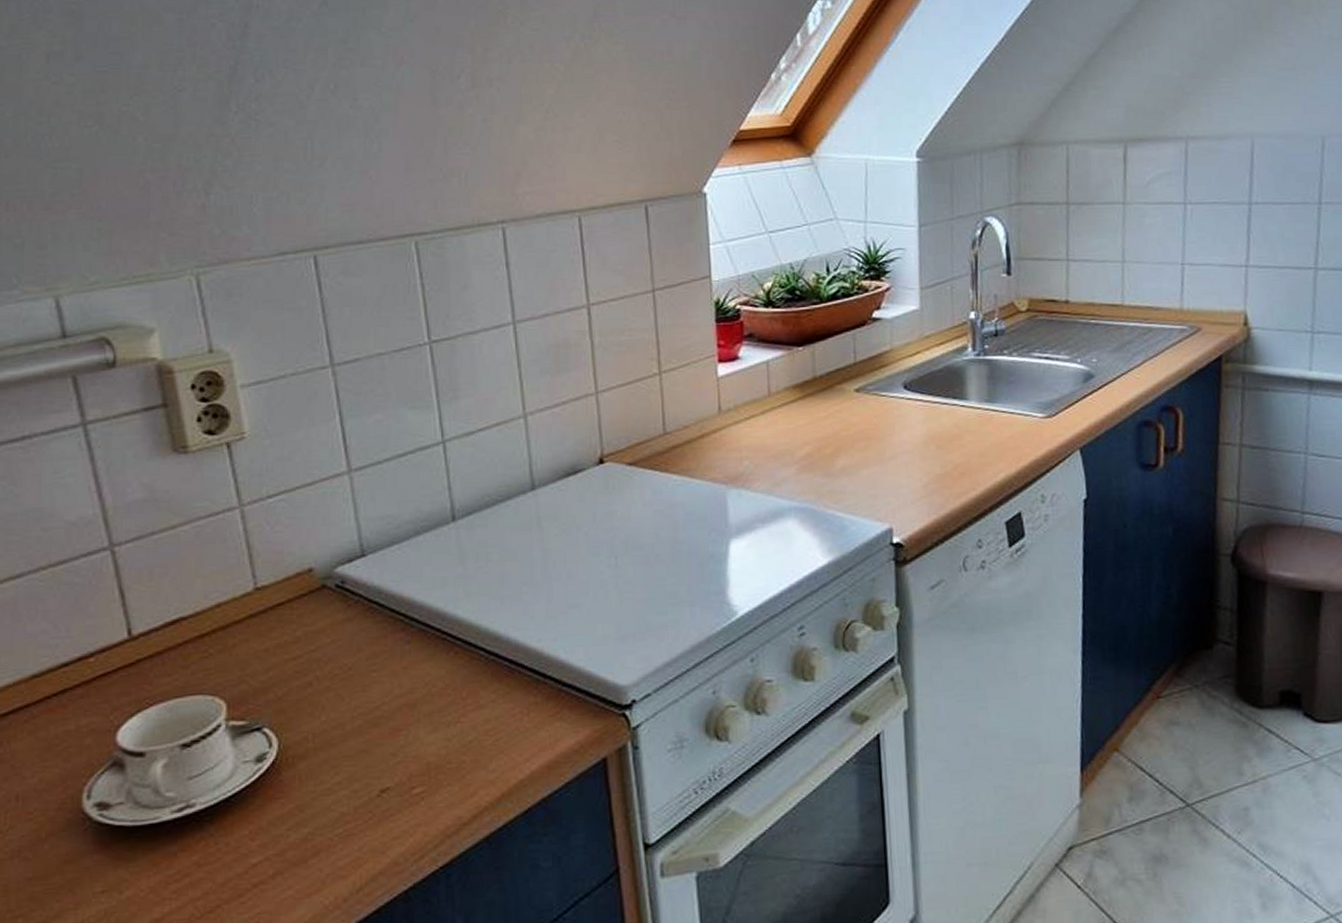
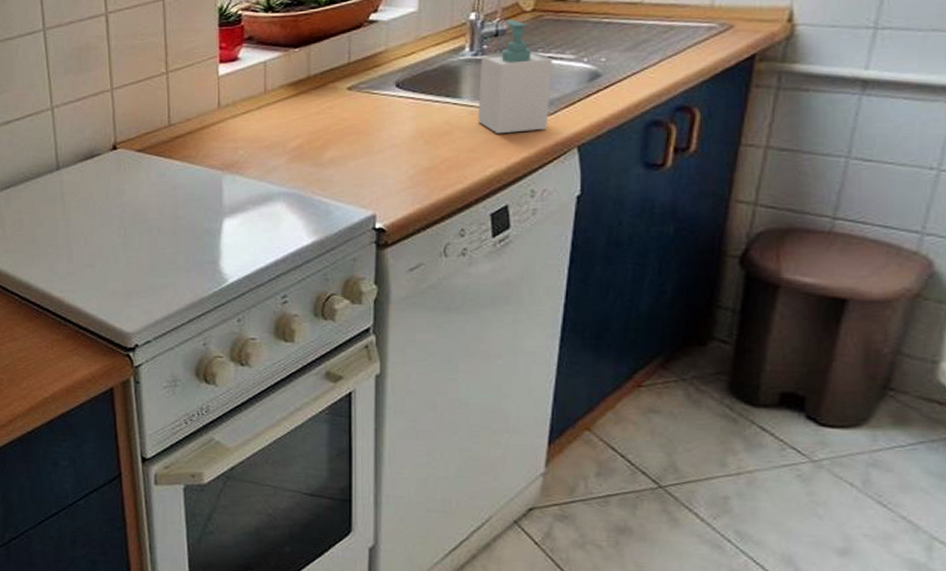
soap bottle: none [983,319,1051,437] -> present [477,19,553,134]

